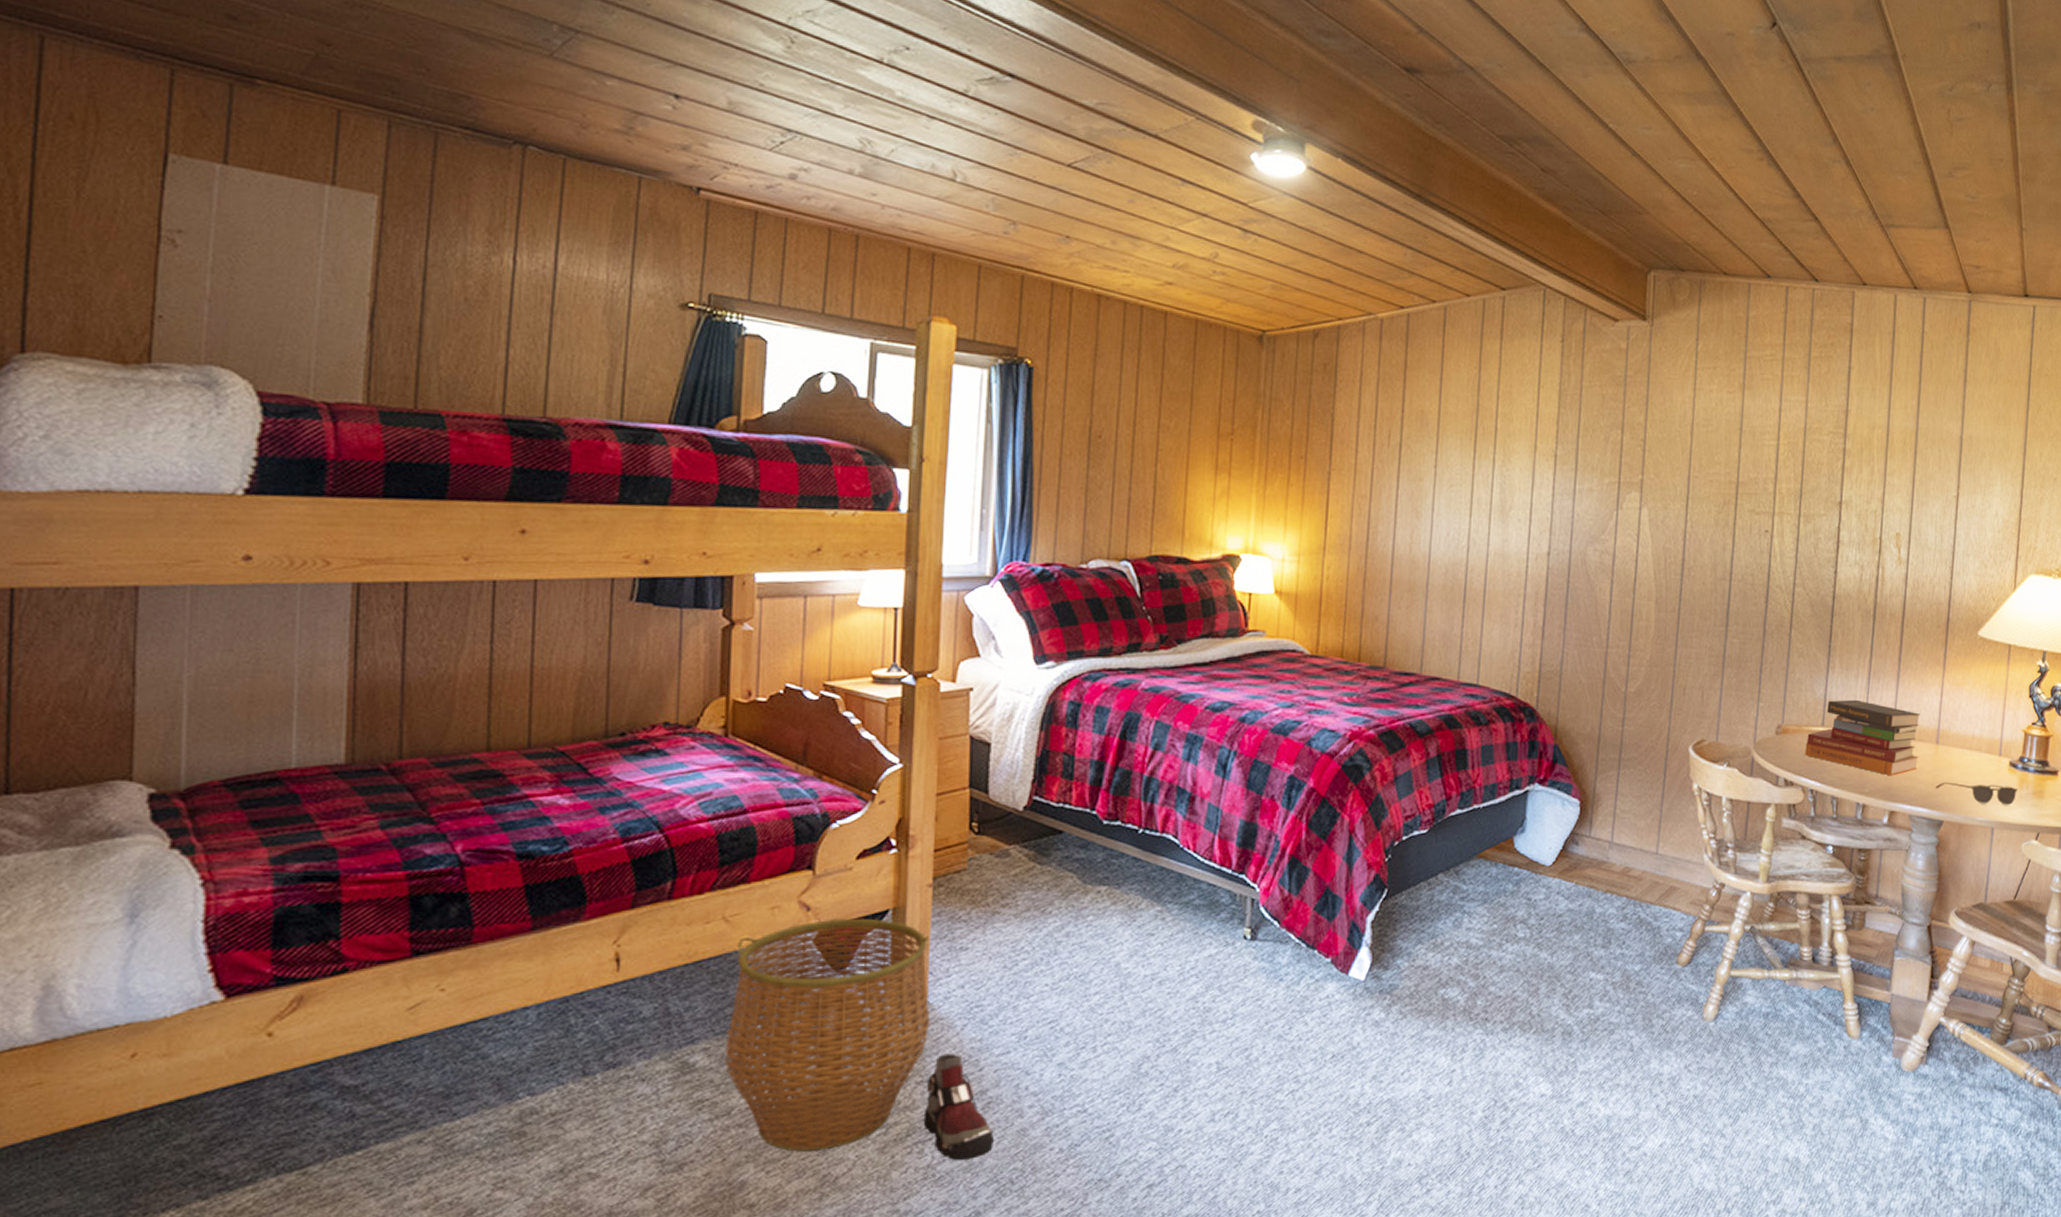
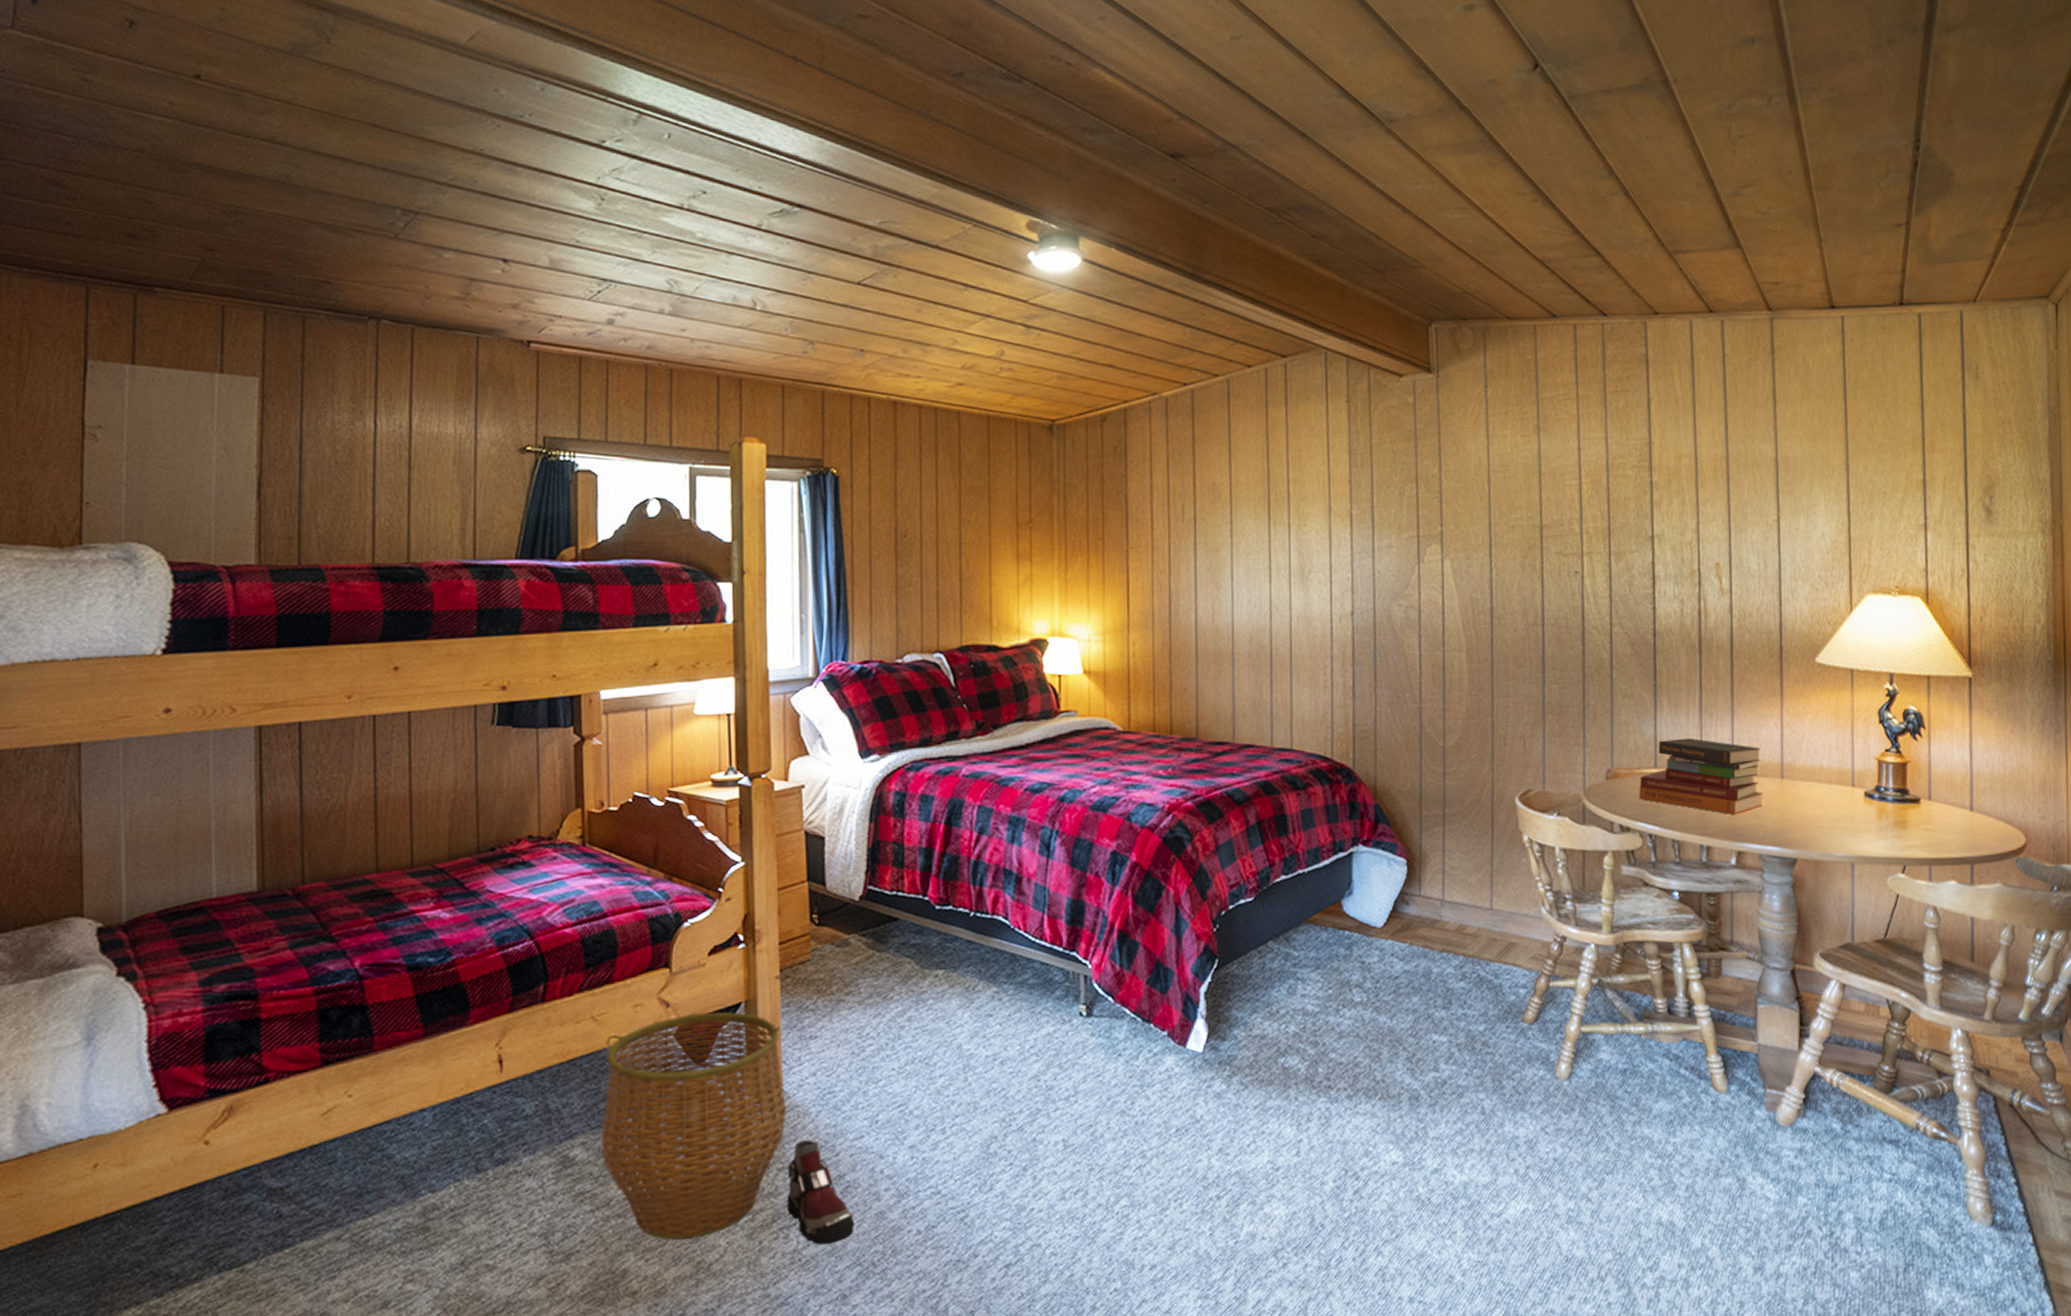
eyeglasses: present [1935,782,2018,806] -> none [1784,817,1877,839]

